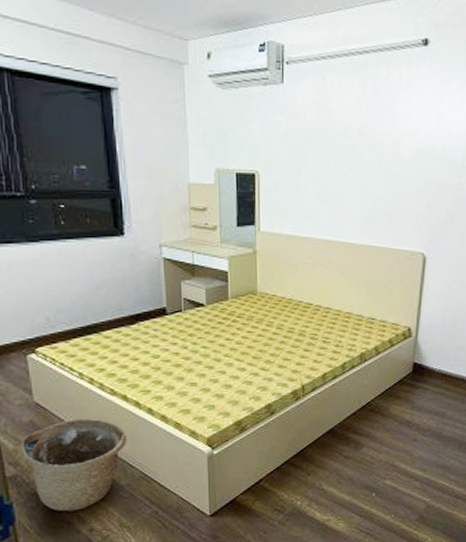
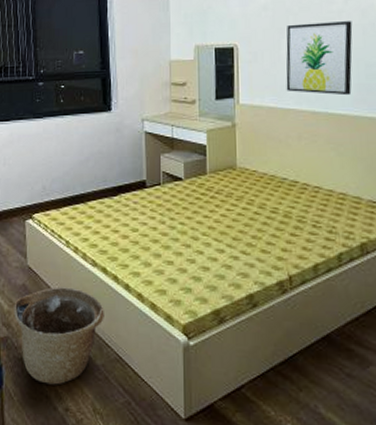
wall art: none [304,154,364,226] -> present [286,21,353,96]

